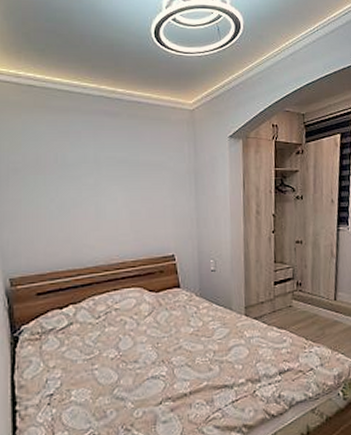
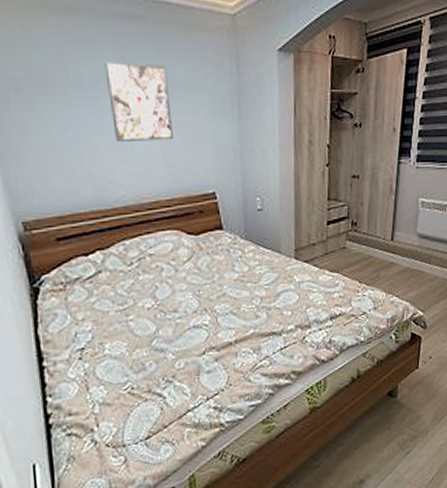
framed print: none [86,147,140,212] -> present [104,61,173,141]

